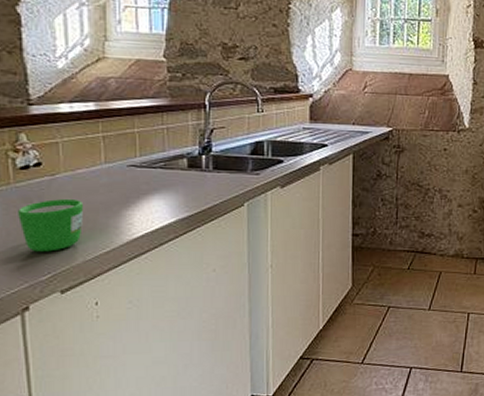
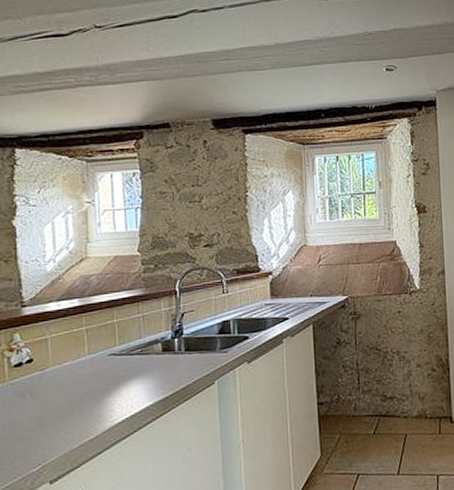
mug: present [18,199,83,252] -> none [12,391,69,445]

